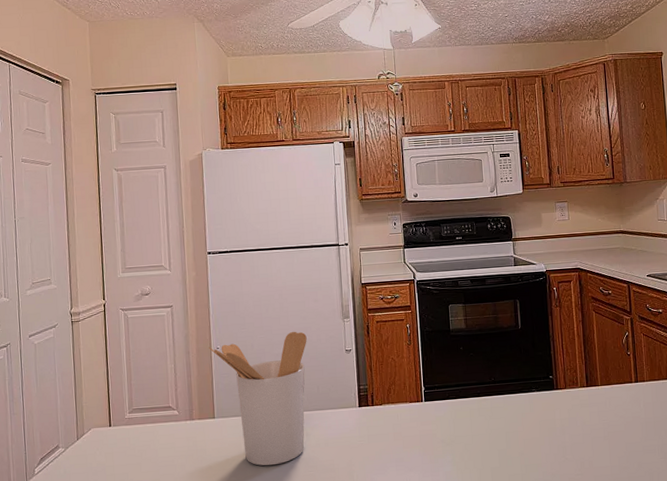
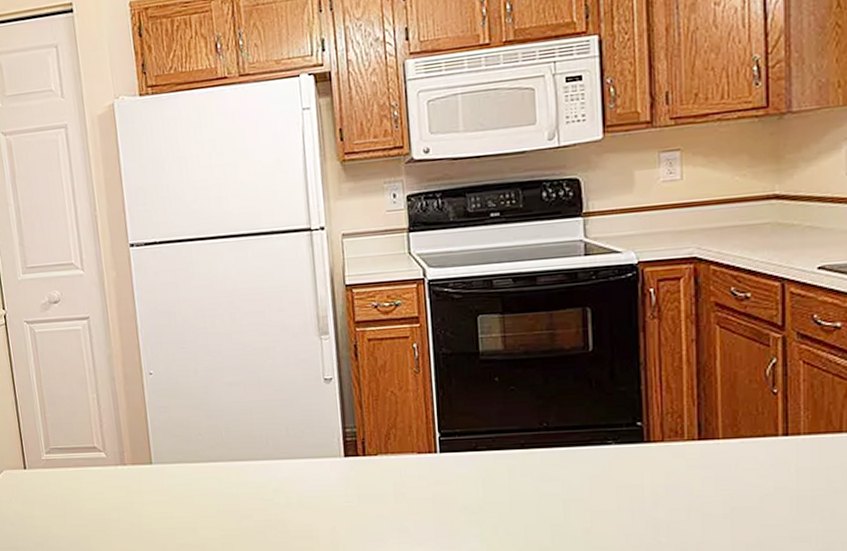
utensil holder: present [209,331,307,466] -> none [139,352,271,528]

